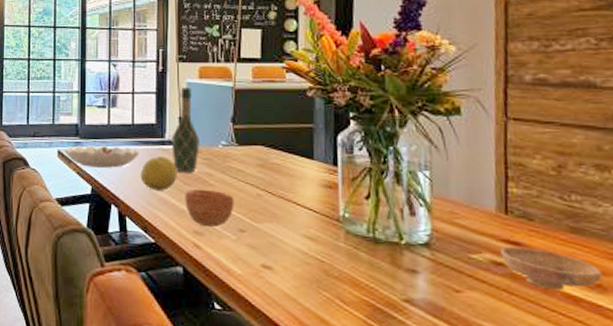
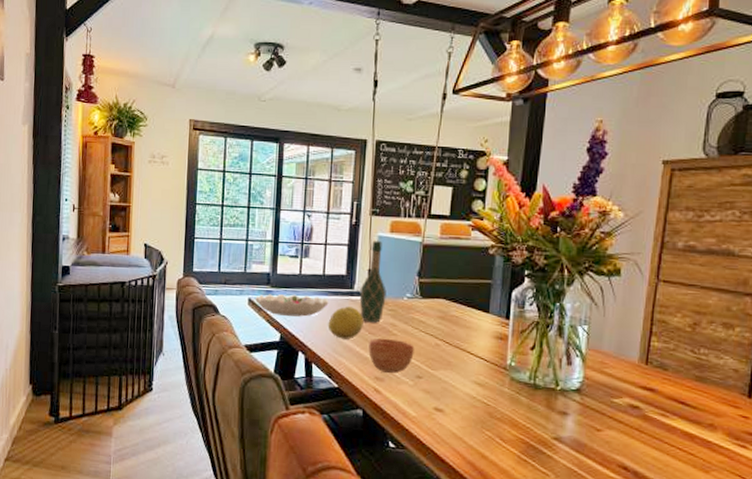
bowl: present [500,246,602,291] -> none [637,392,715,429]

